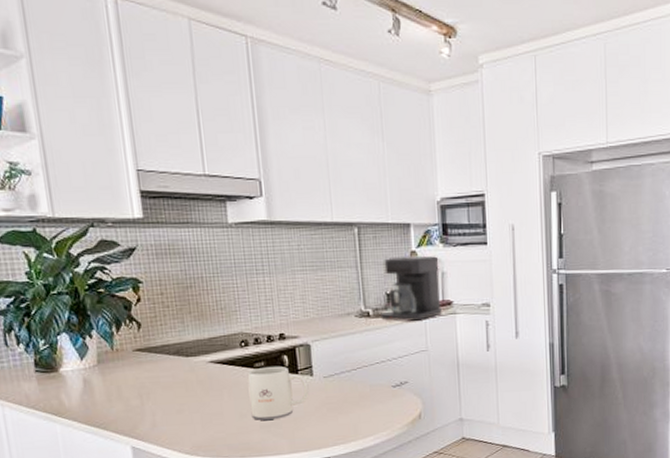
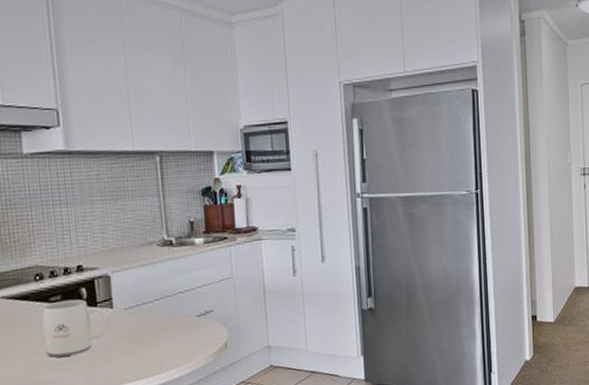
coffee maker: present [381,255,443,321] -> none [184,183,248,249]

